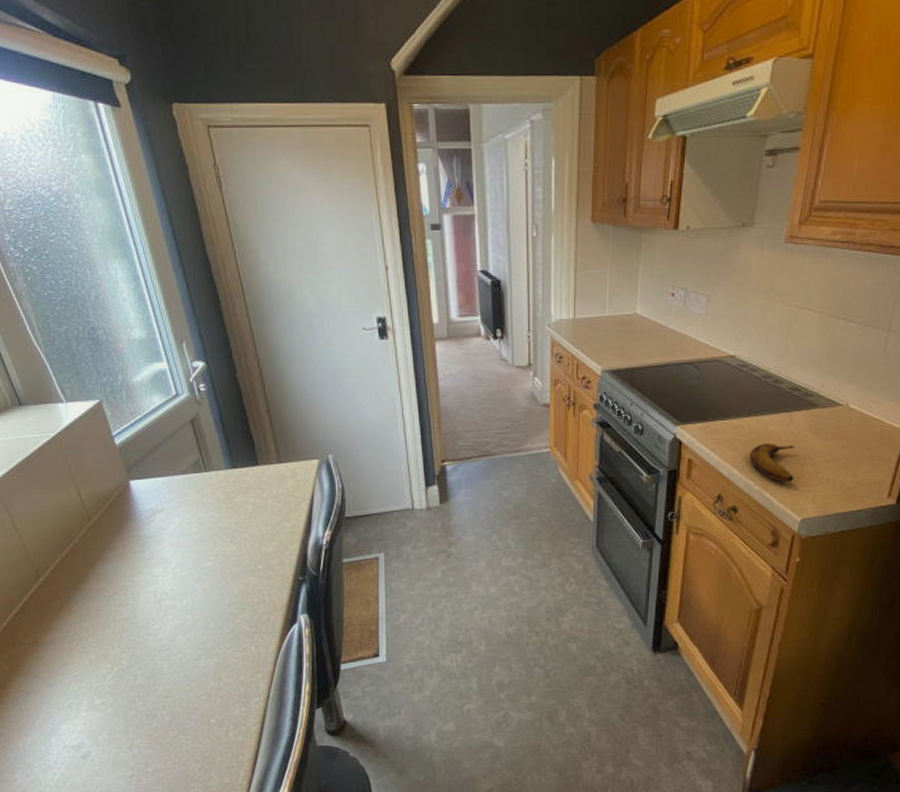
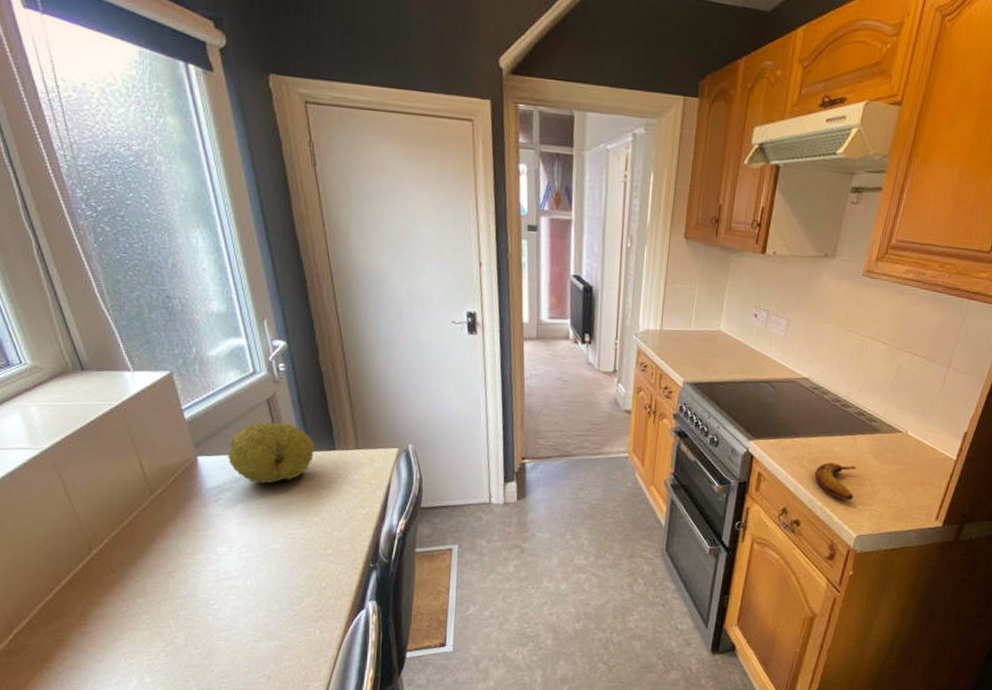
fruit: none [158,442,239,503] -> present [228,422,315,484]

